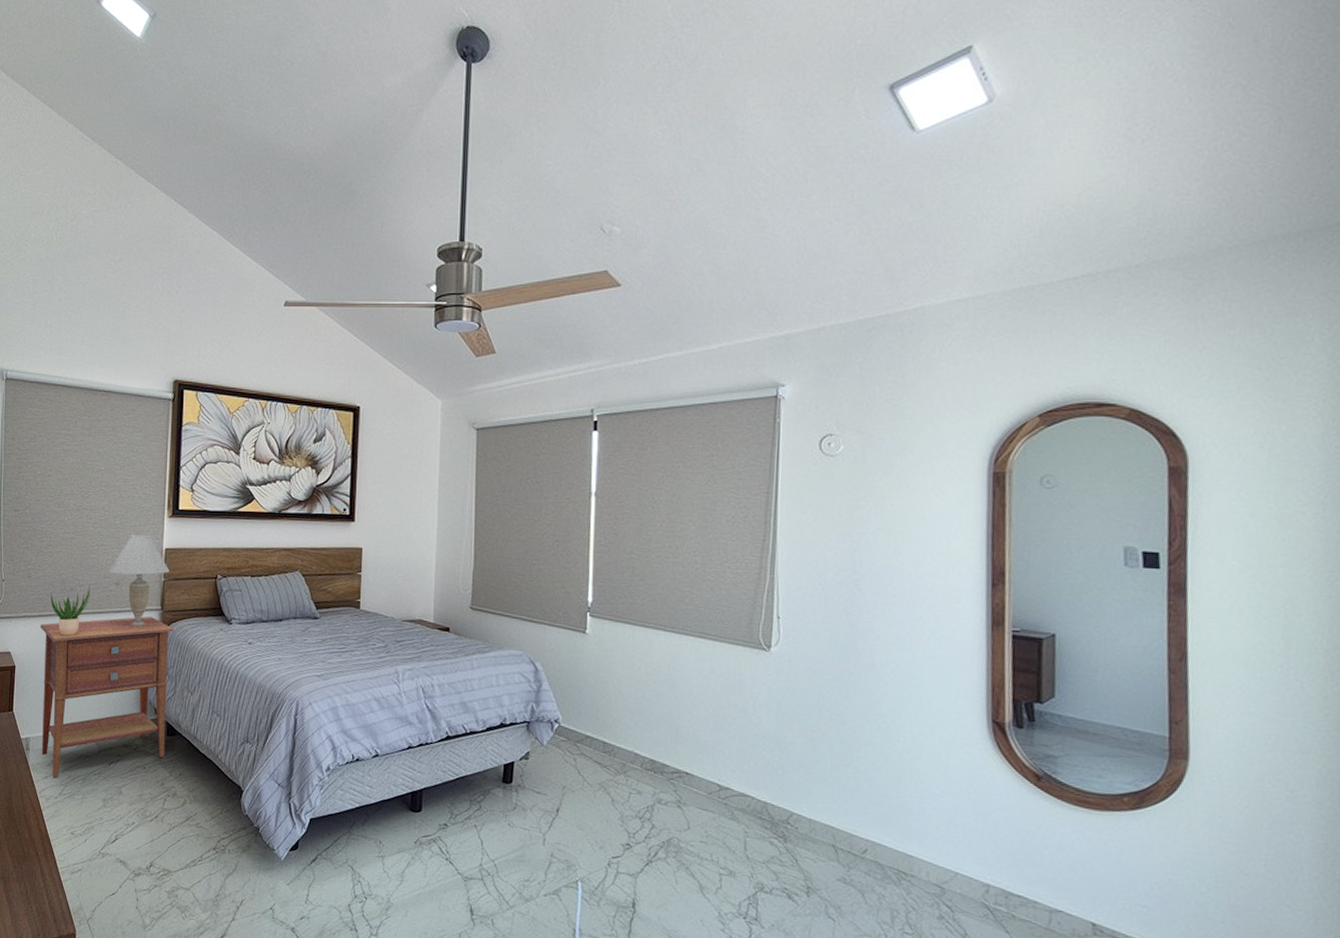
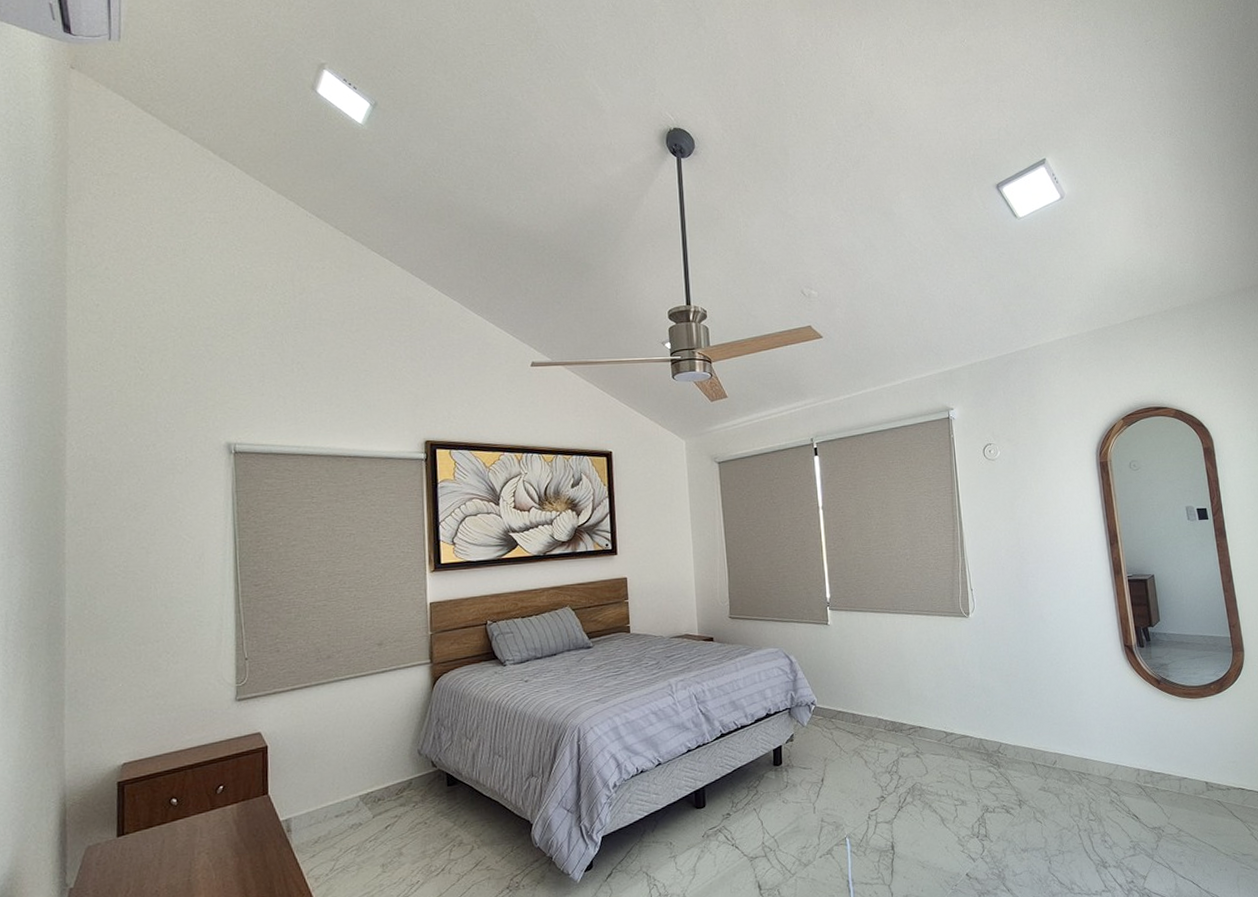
nightstand: present [40,616,174,779] -> none [294,670,446,856]
potted plant: present [50,583,90,636] -> none [304,648,350,706]
table lamp: present [109,533,170,627] -> none [370,591,436,684]

